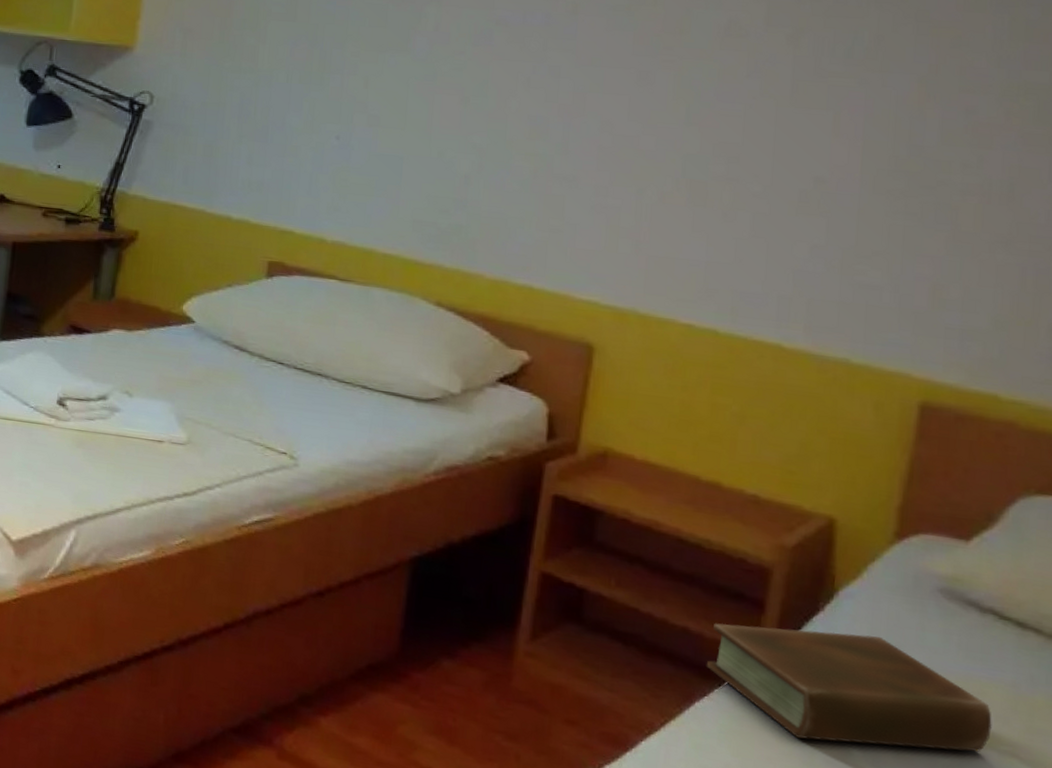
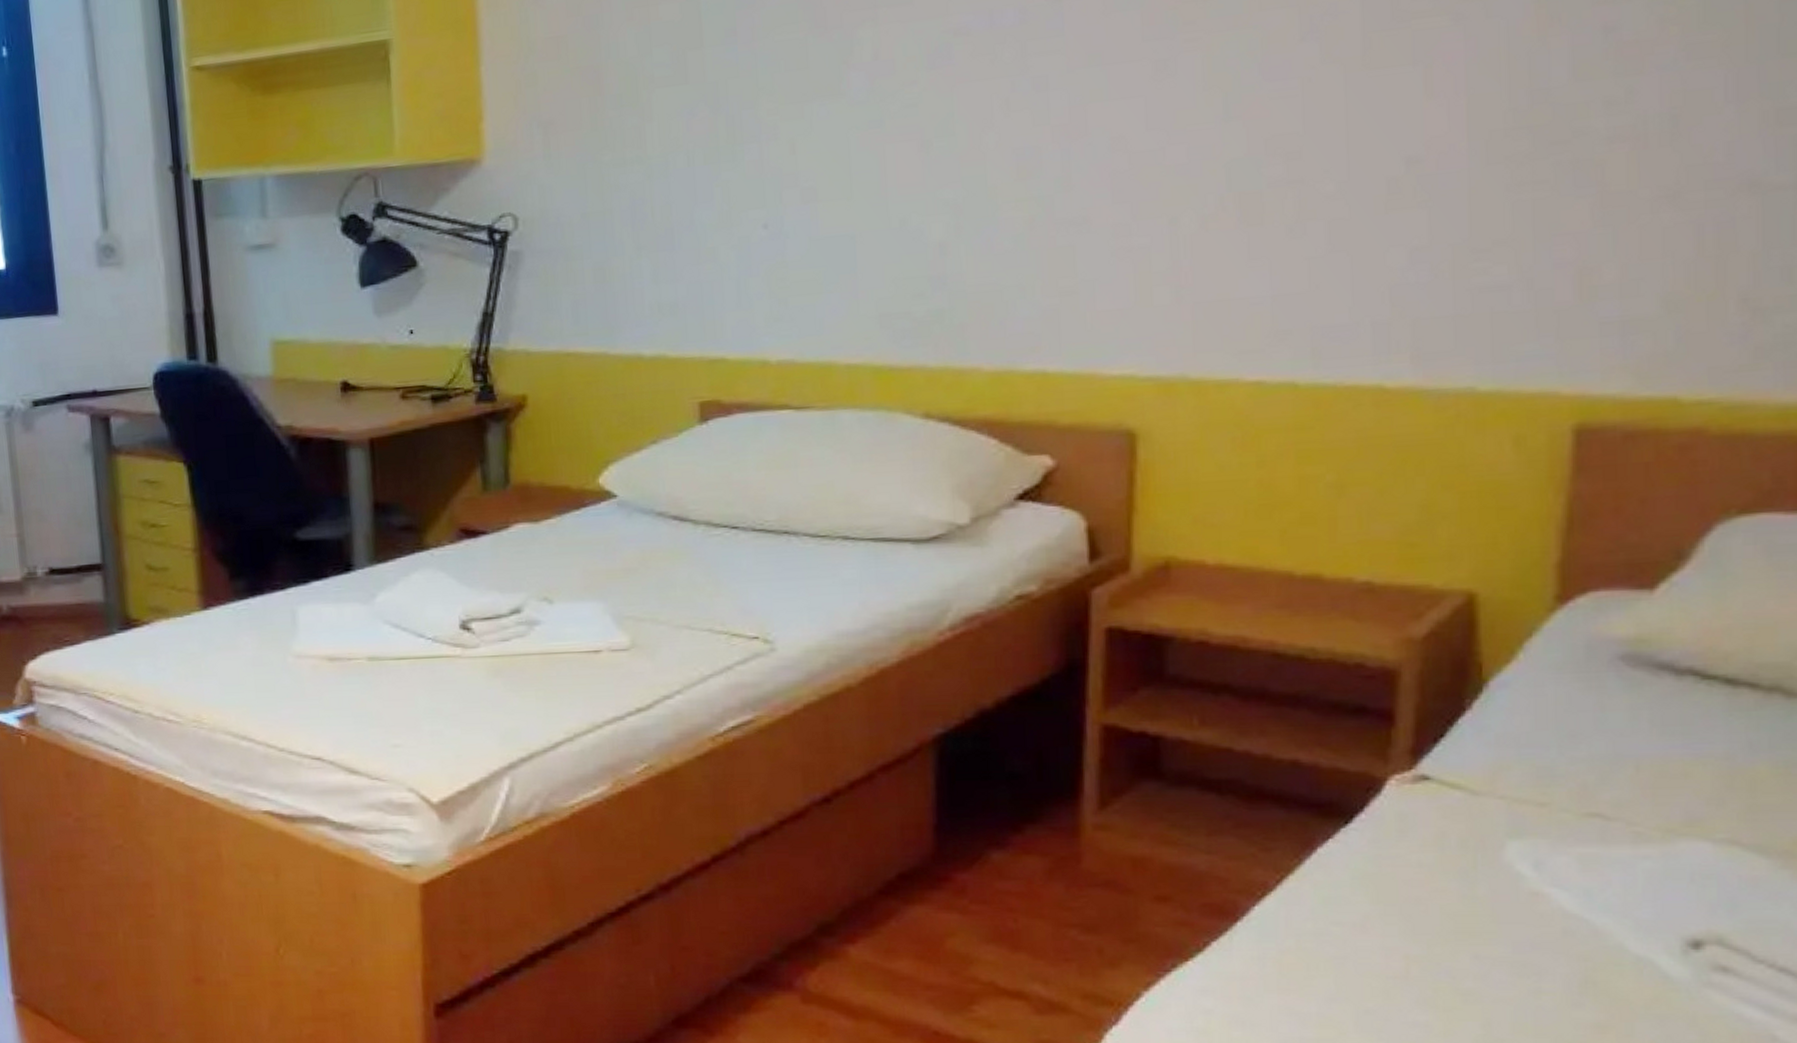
book: present [706,623,992,752] -> none [1326,728,1702,870]

